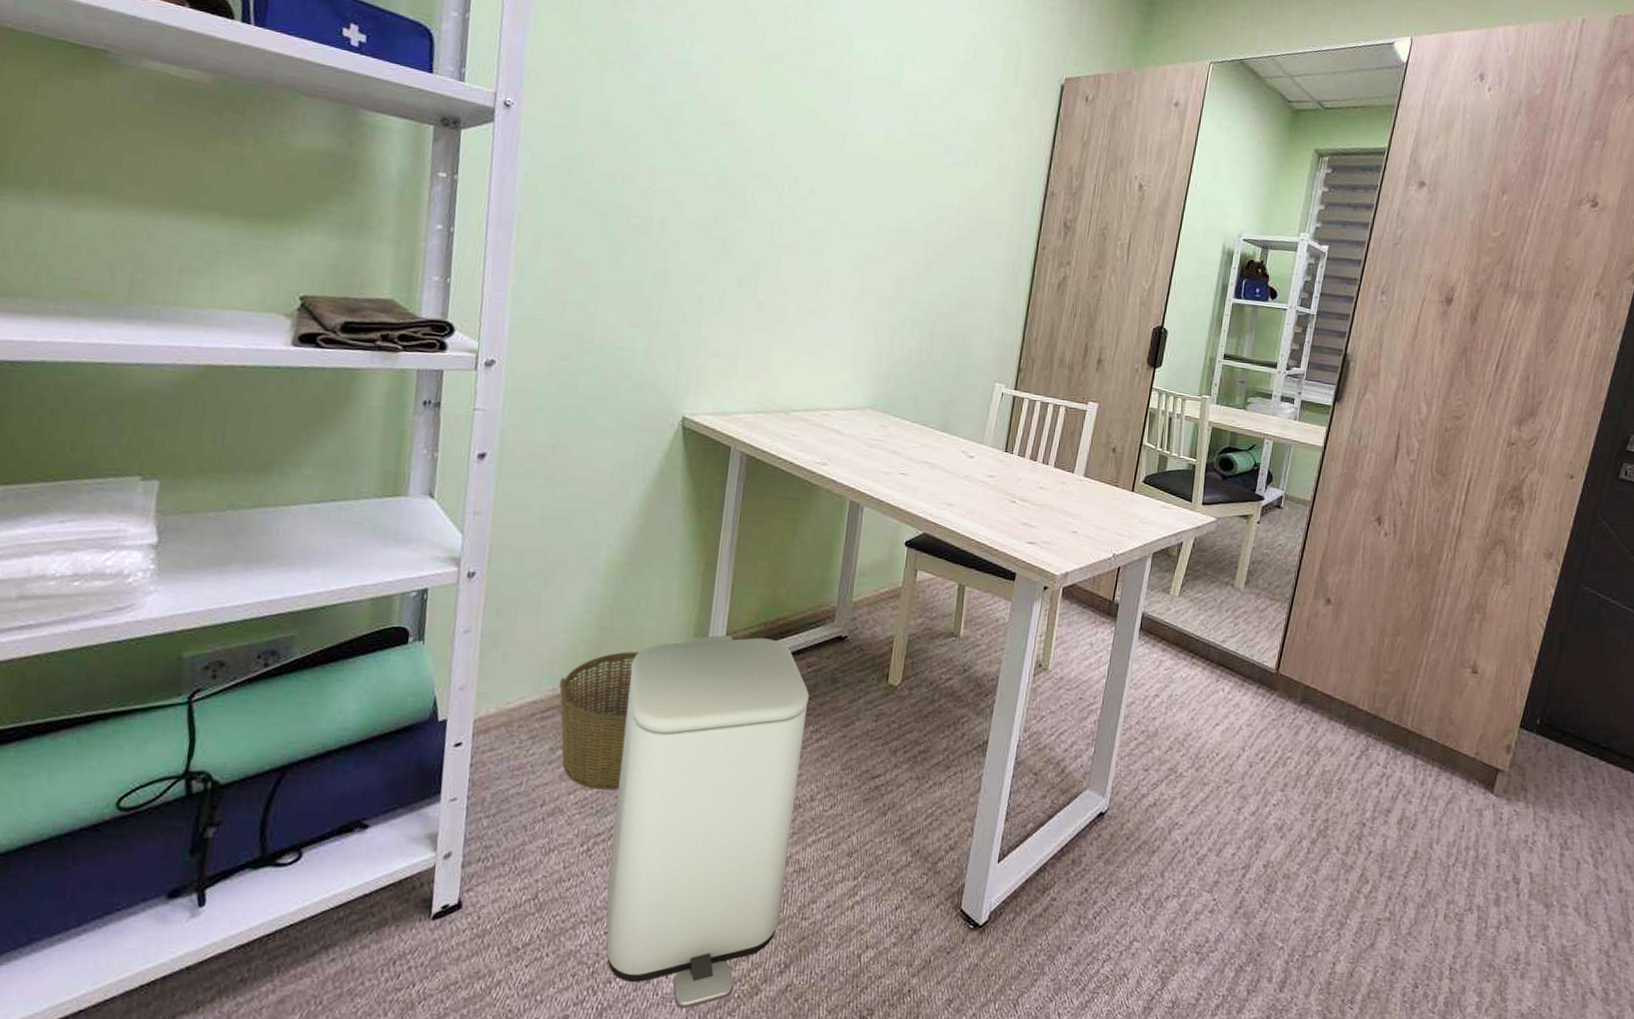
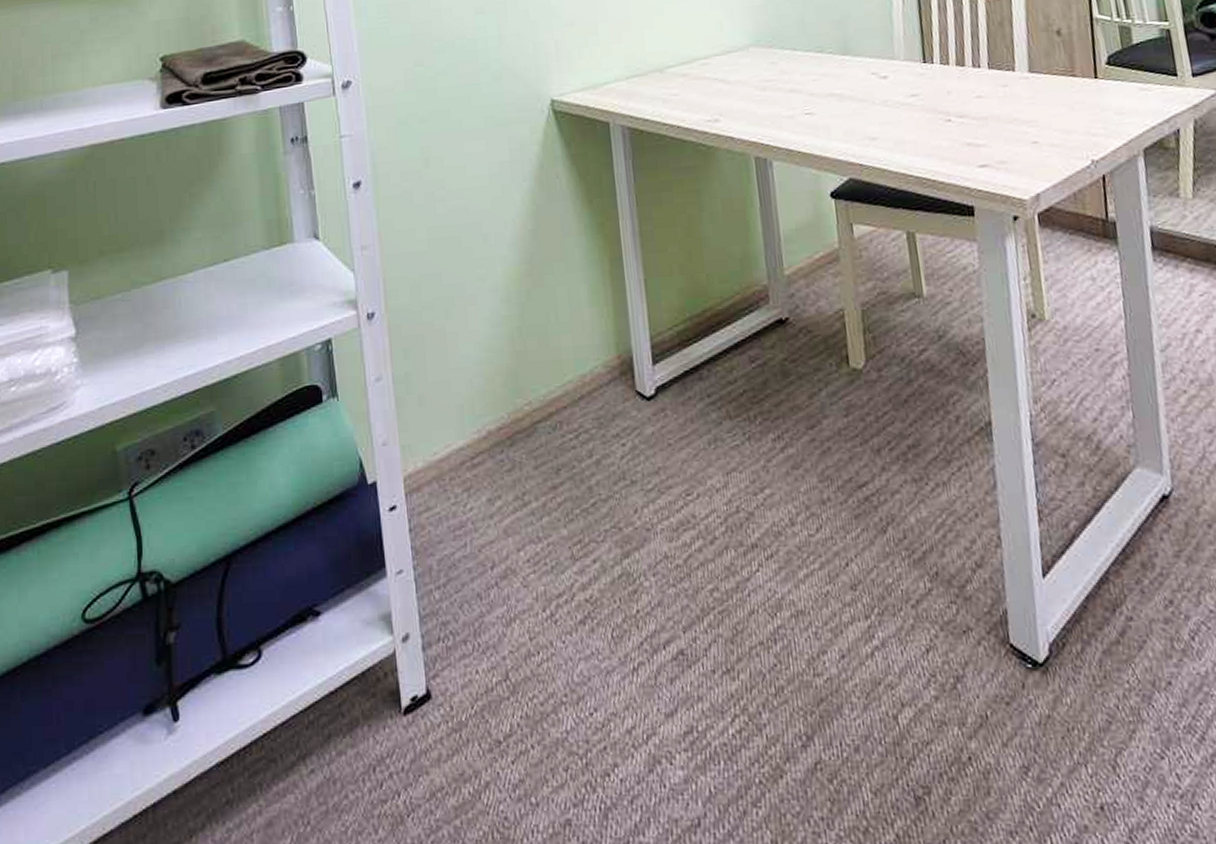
basket: present [559,651,639,790] -> none [483,373,571,542]
pedal bin: present [606,635,809,1009] -> none [553,335,787,802]

